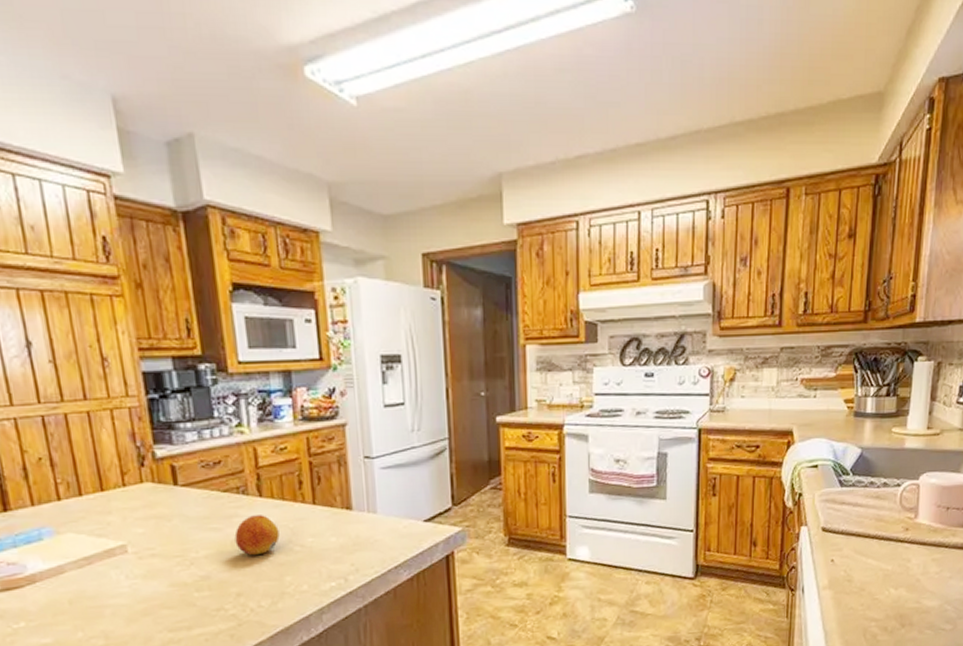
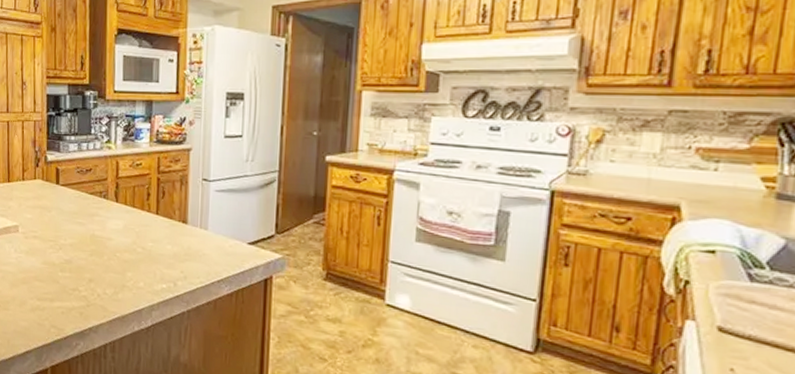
fruit: present [234,515,280,555] -> none [93,216,127,250]

